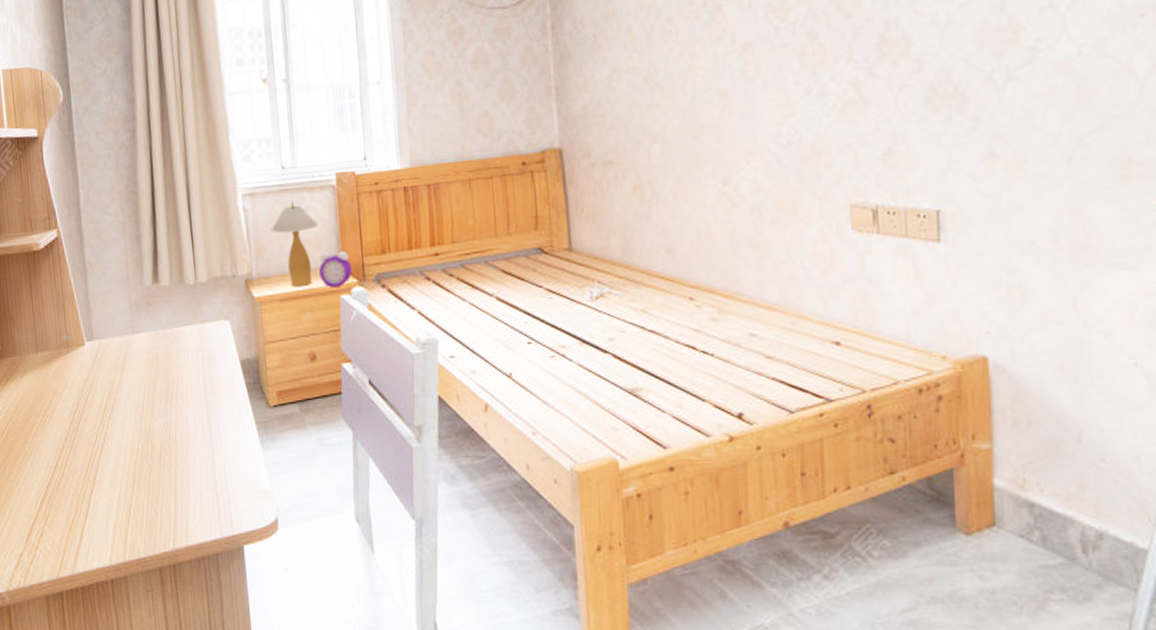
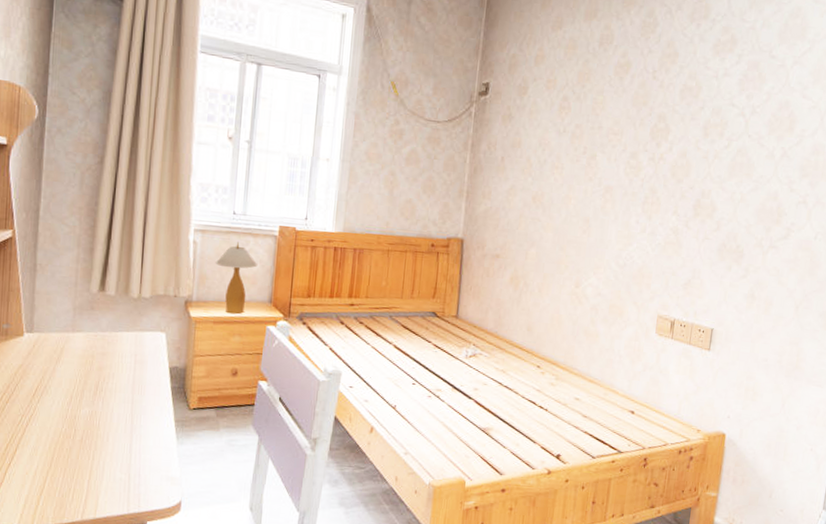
alarm clock: present [318,251,353,287] -> none [251,289,281,319]

